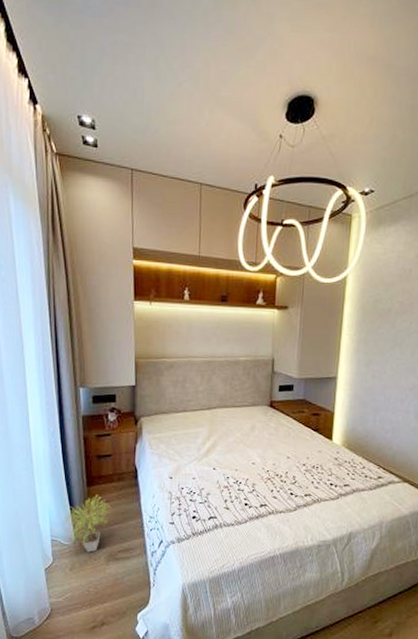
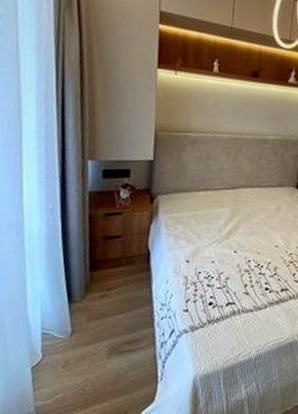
potted plant: present [63,494,111,552] -> none [58,280,118,346]

